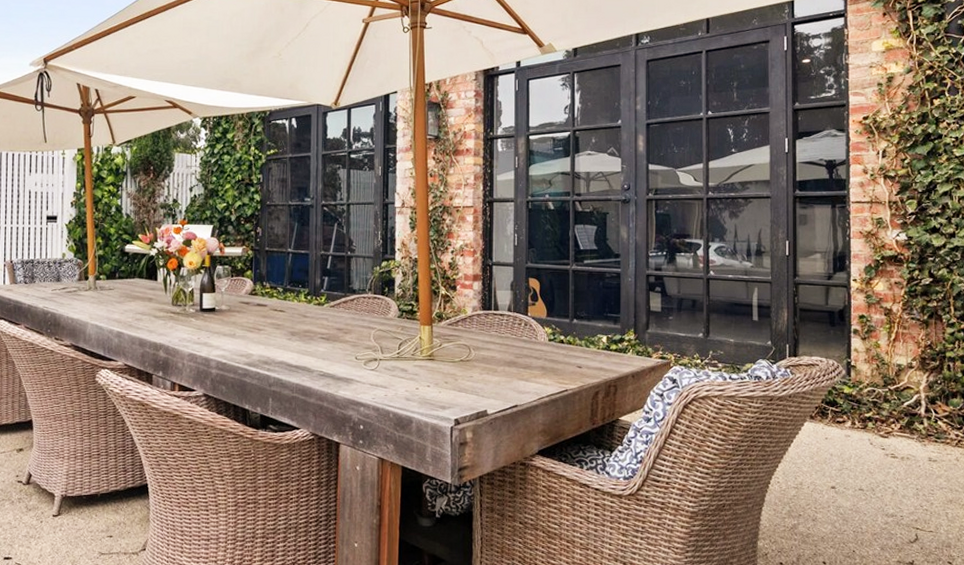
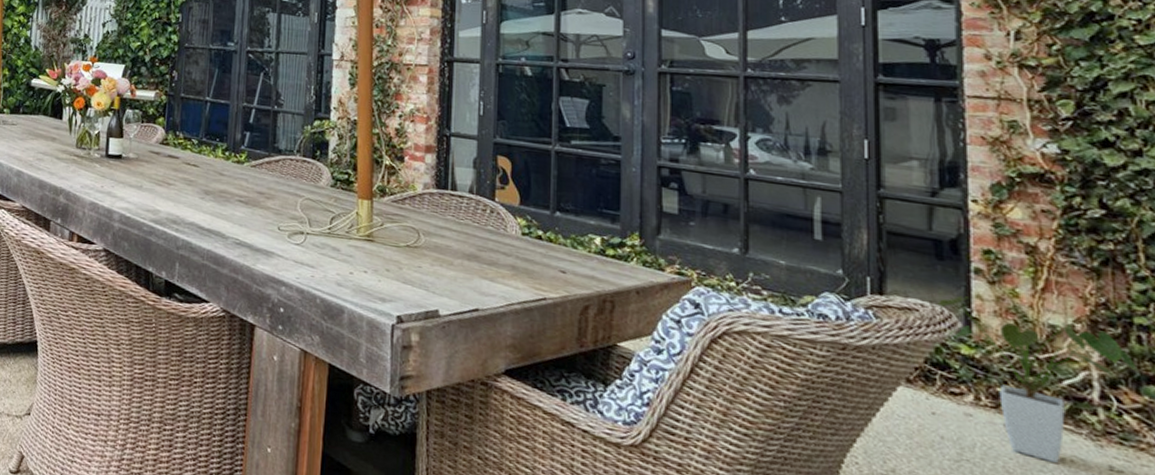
house plant: none [830,351,948,461] -> present [937,295,1140,463]

